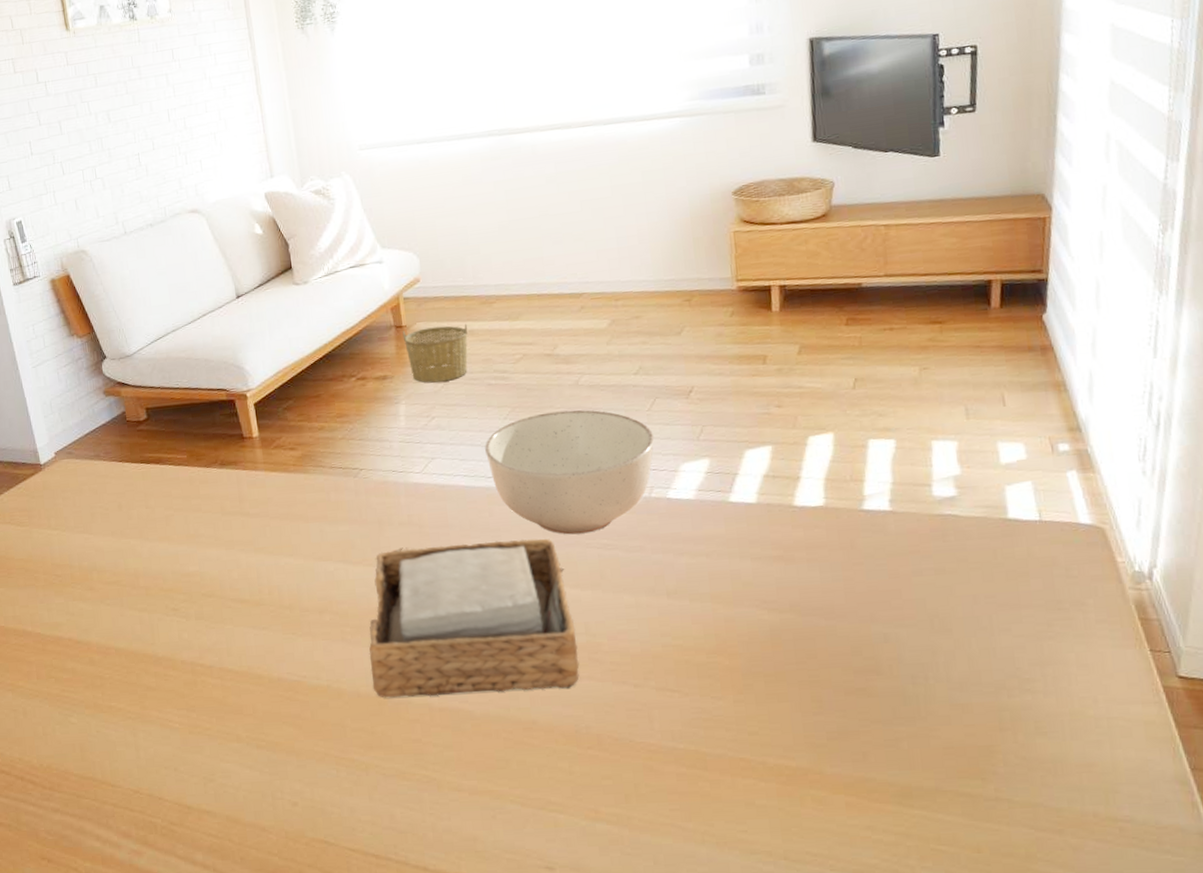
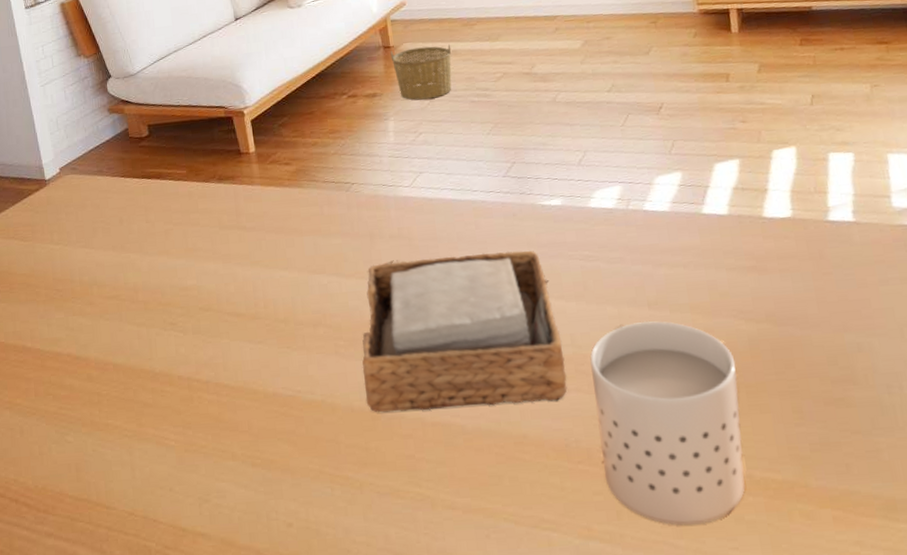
bowl: present [485,410,655,535] -> none [470,125,629,247]
mug: none [604,610,759,809] -> present [590,321,745,526]

